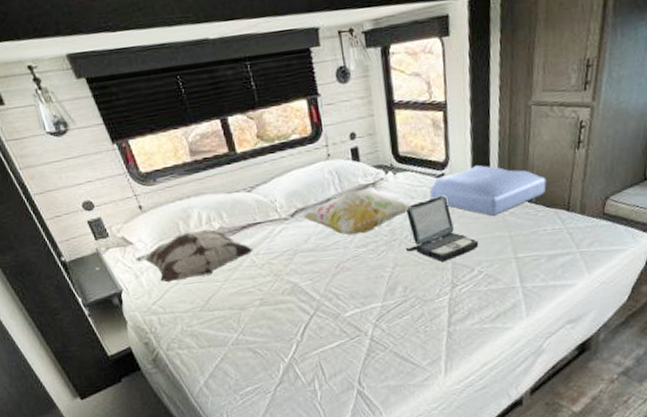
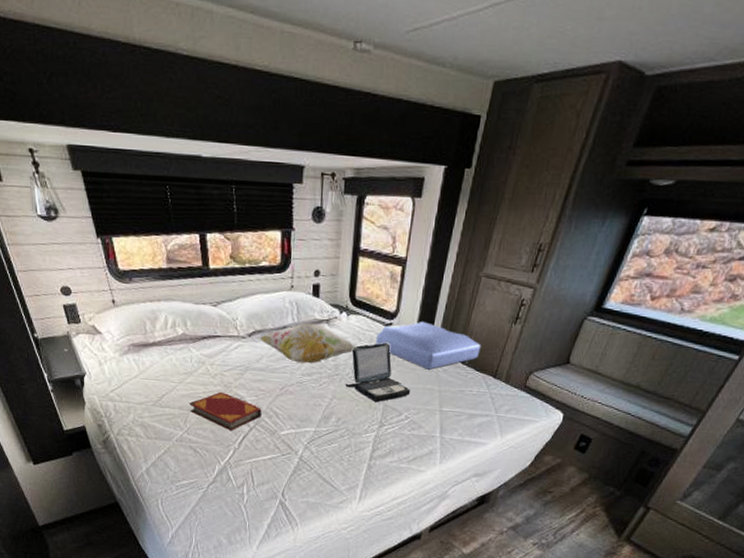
decorative pillow: present [136,229,254,283] -> none [103,332,210,375]
hardback book: none [239,282,321,323] -> present [189,391,262,431]

